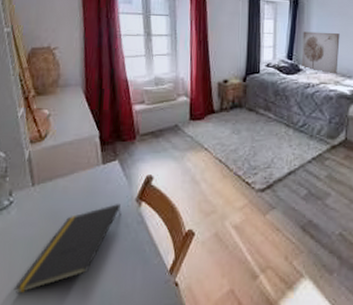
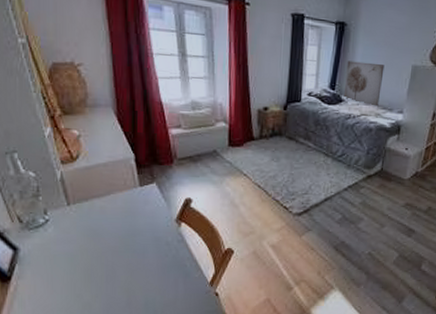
notepad: present [13,204,121,294] -> none [58,224,161,302]

